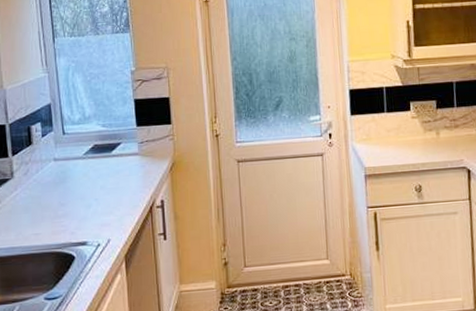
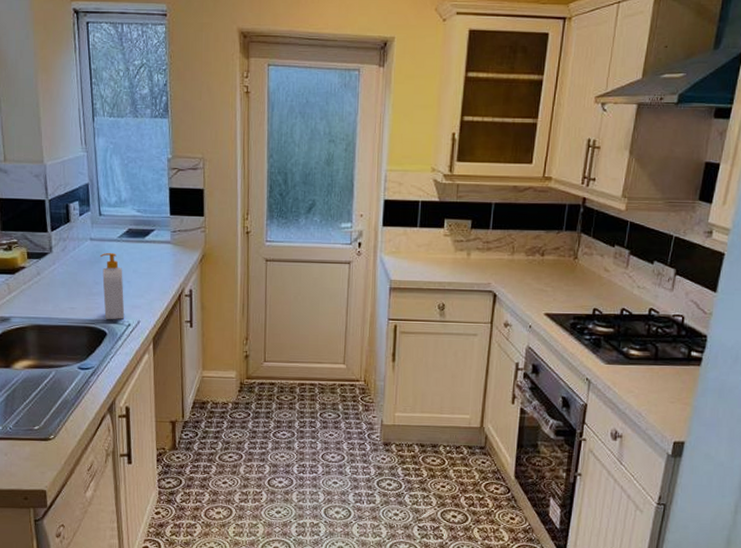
soap bottle: none [64,170,94,243] -> present [99,252,125,320]

